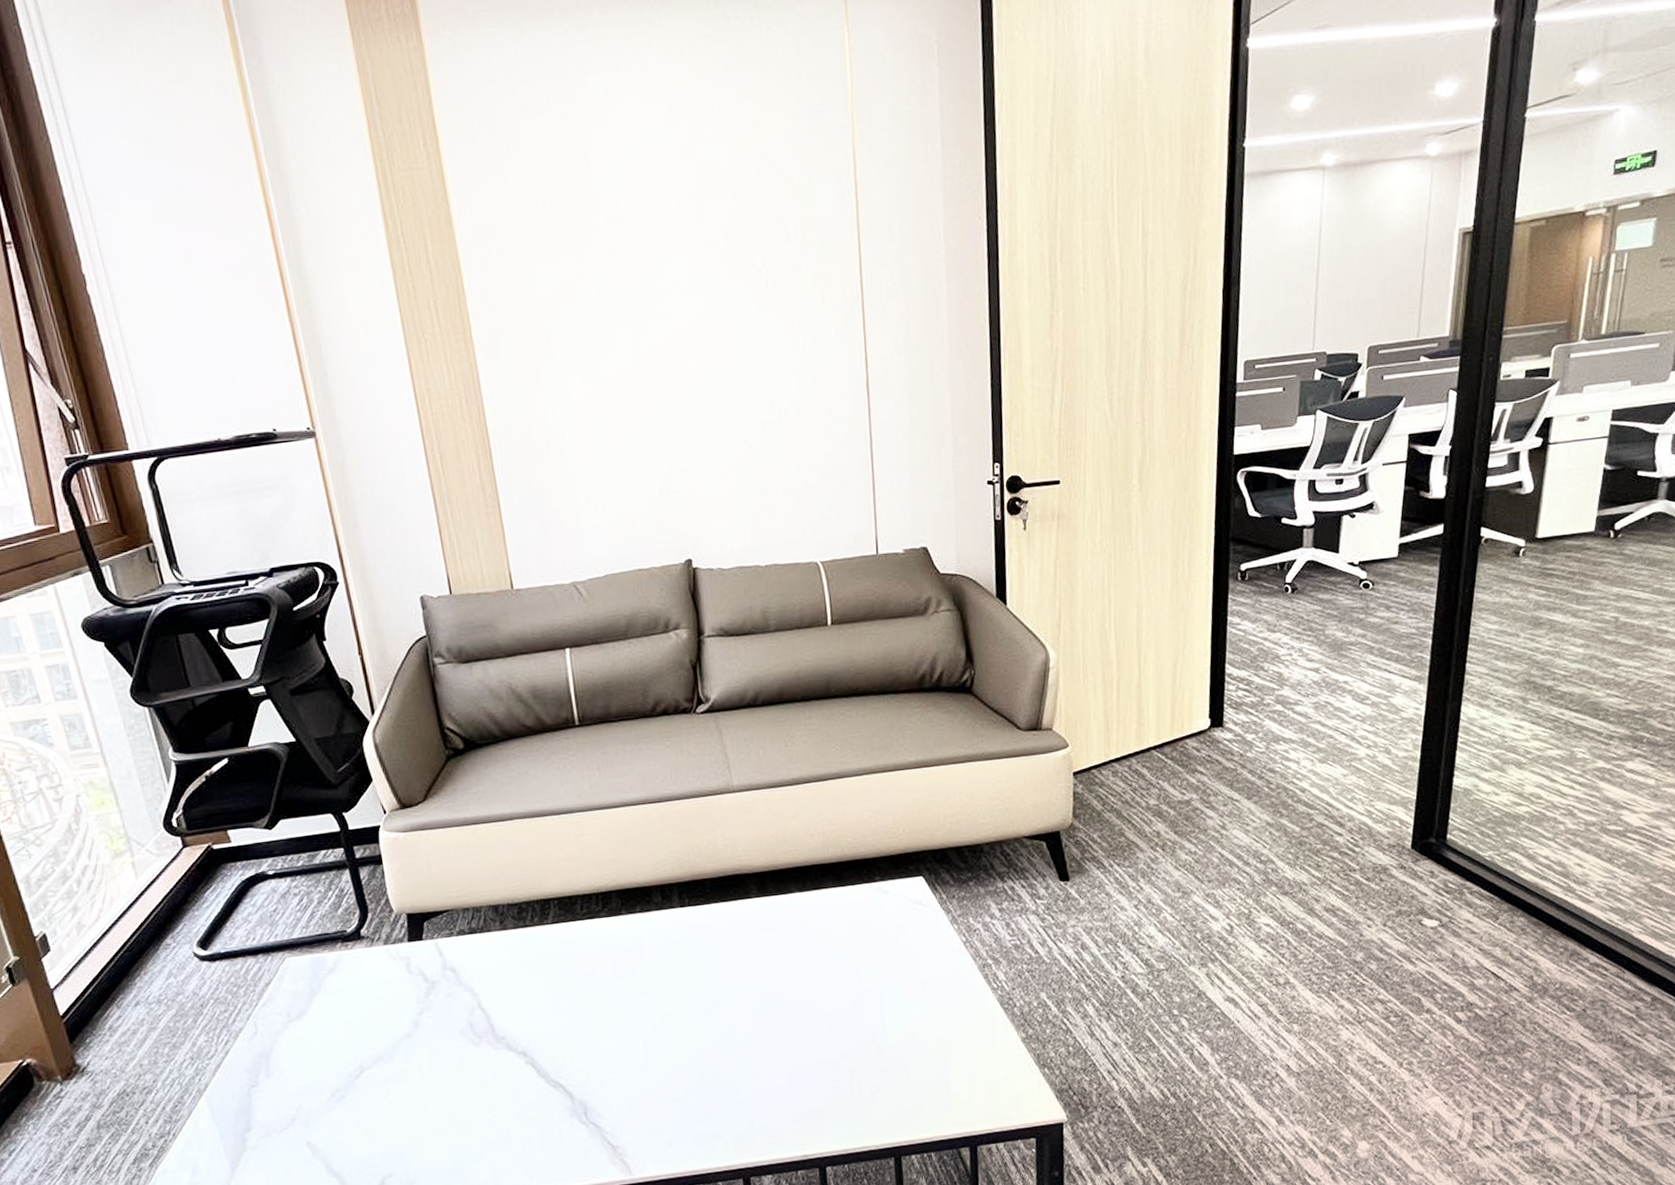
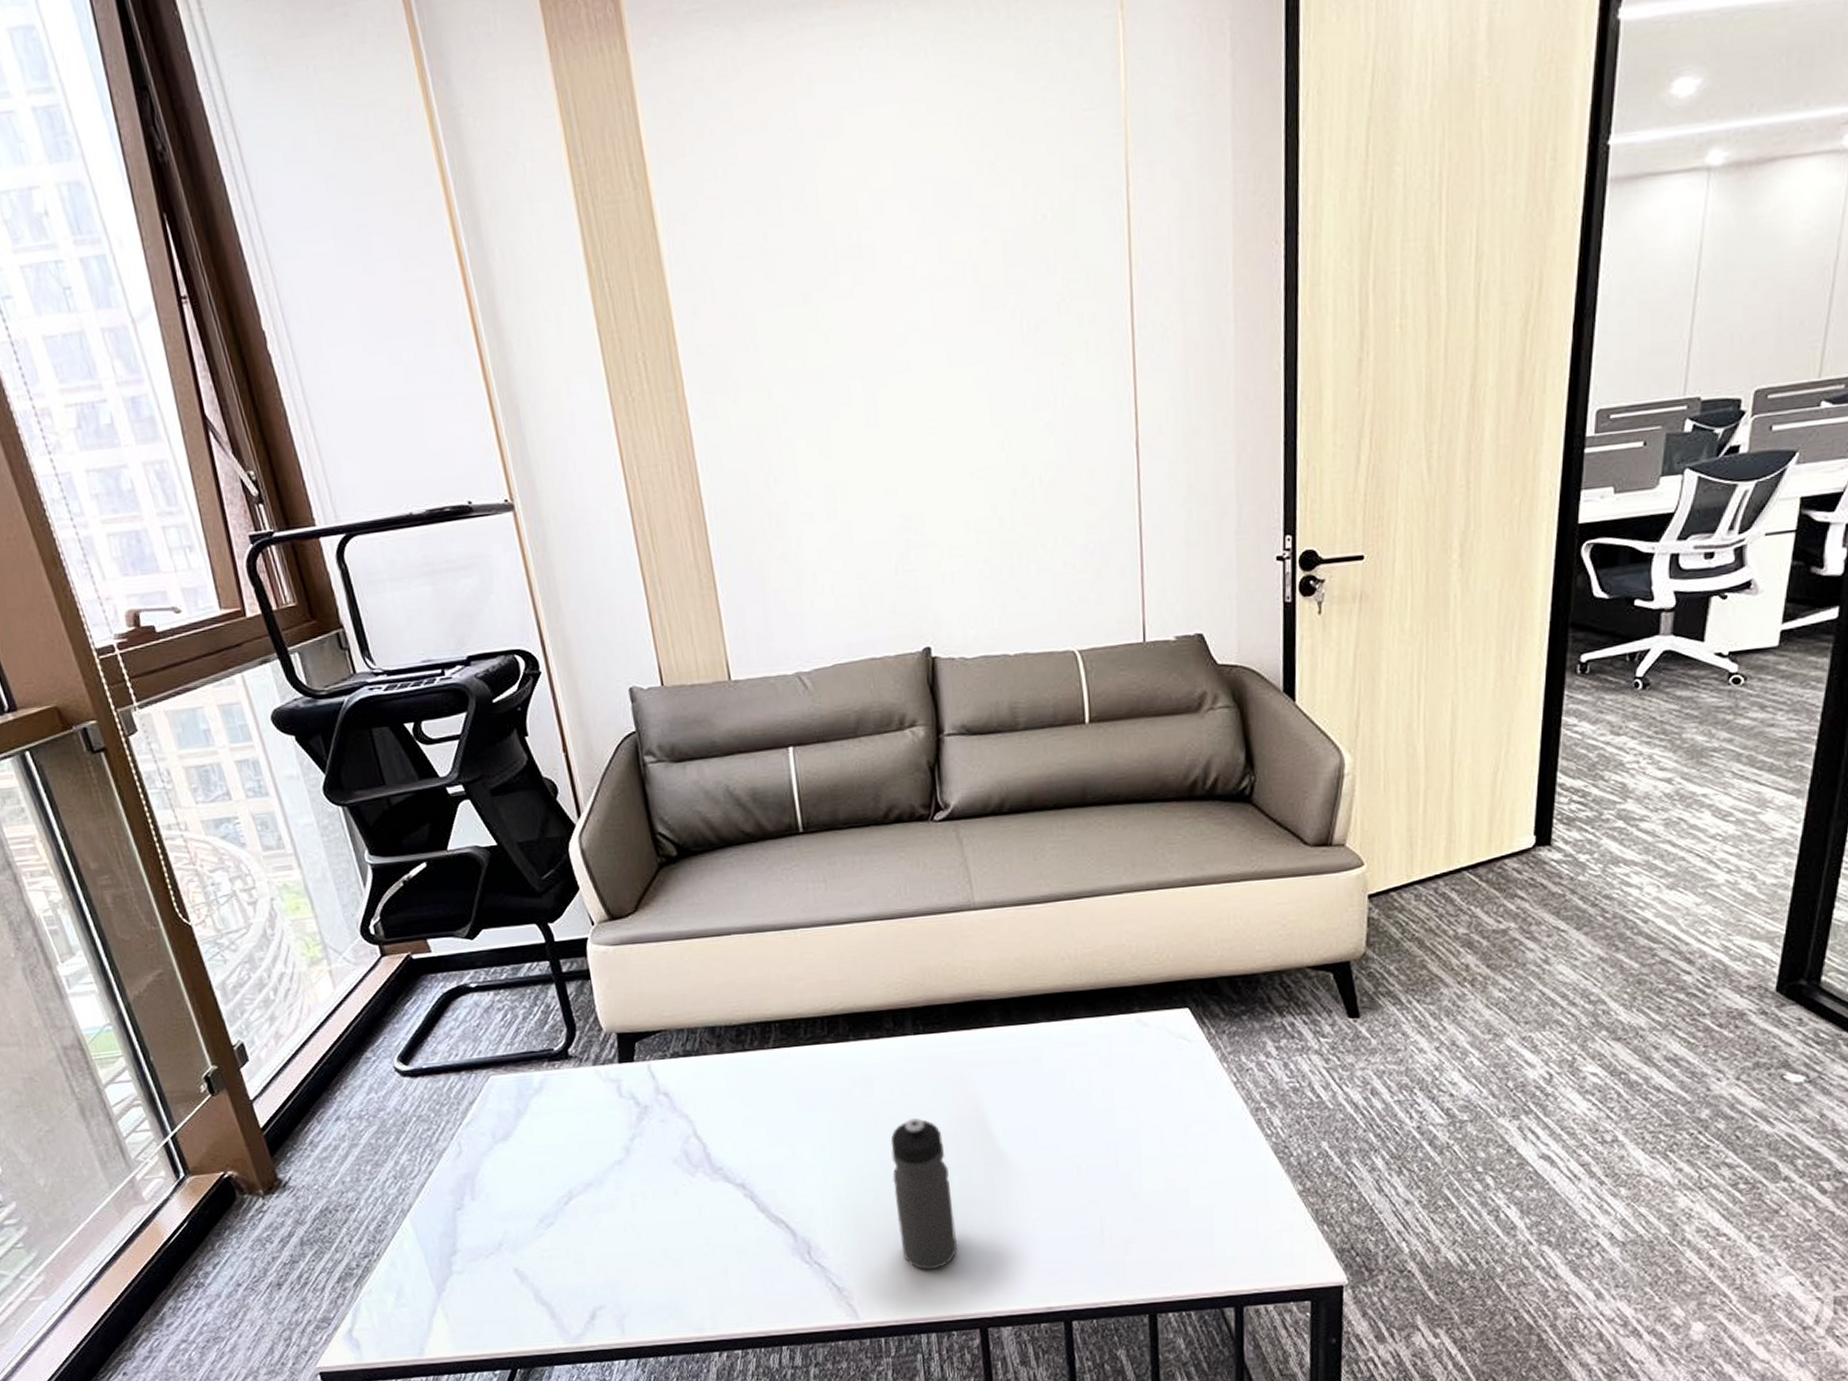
water bottle: none [660,984,722,1126] -> present [890,1118,958,1270]

